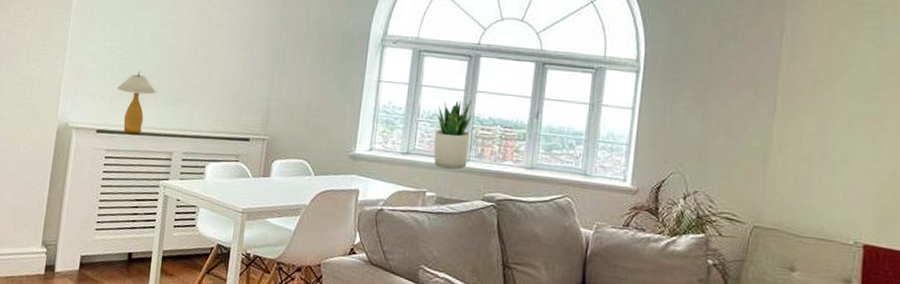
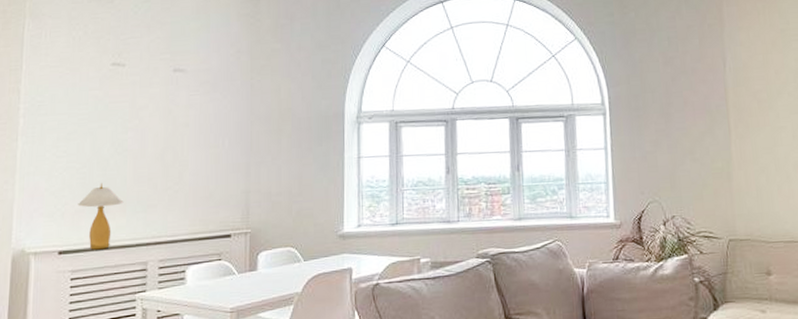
planter: present [433,99,473,170] -> none [421,162,458,233]

